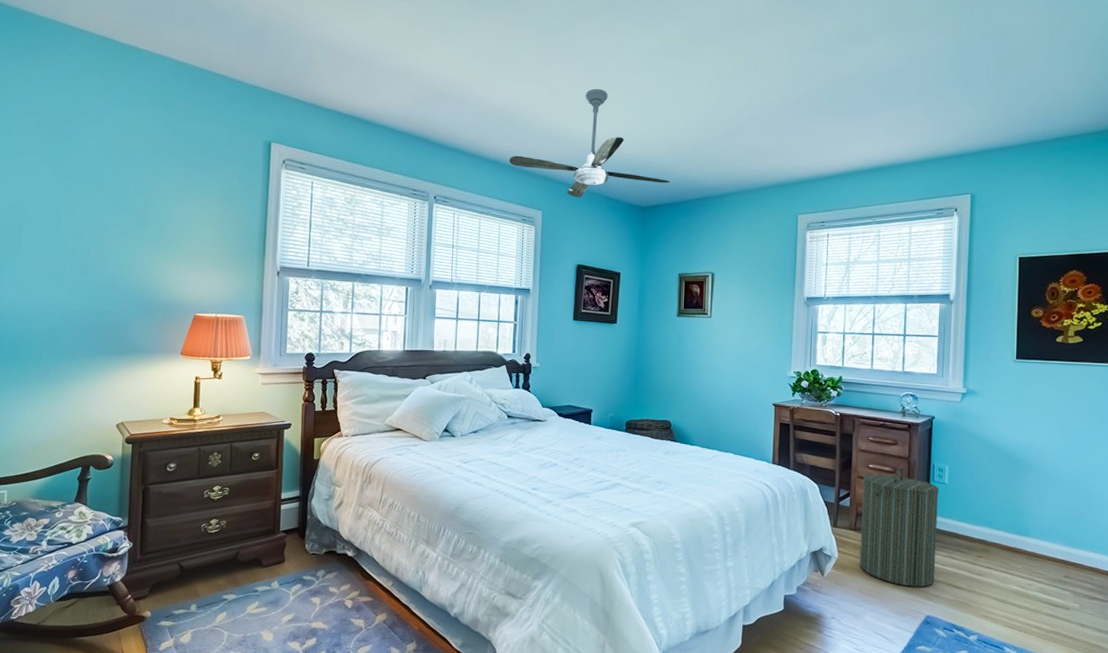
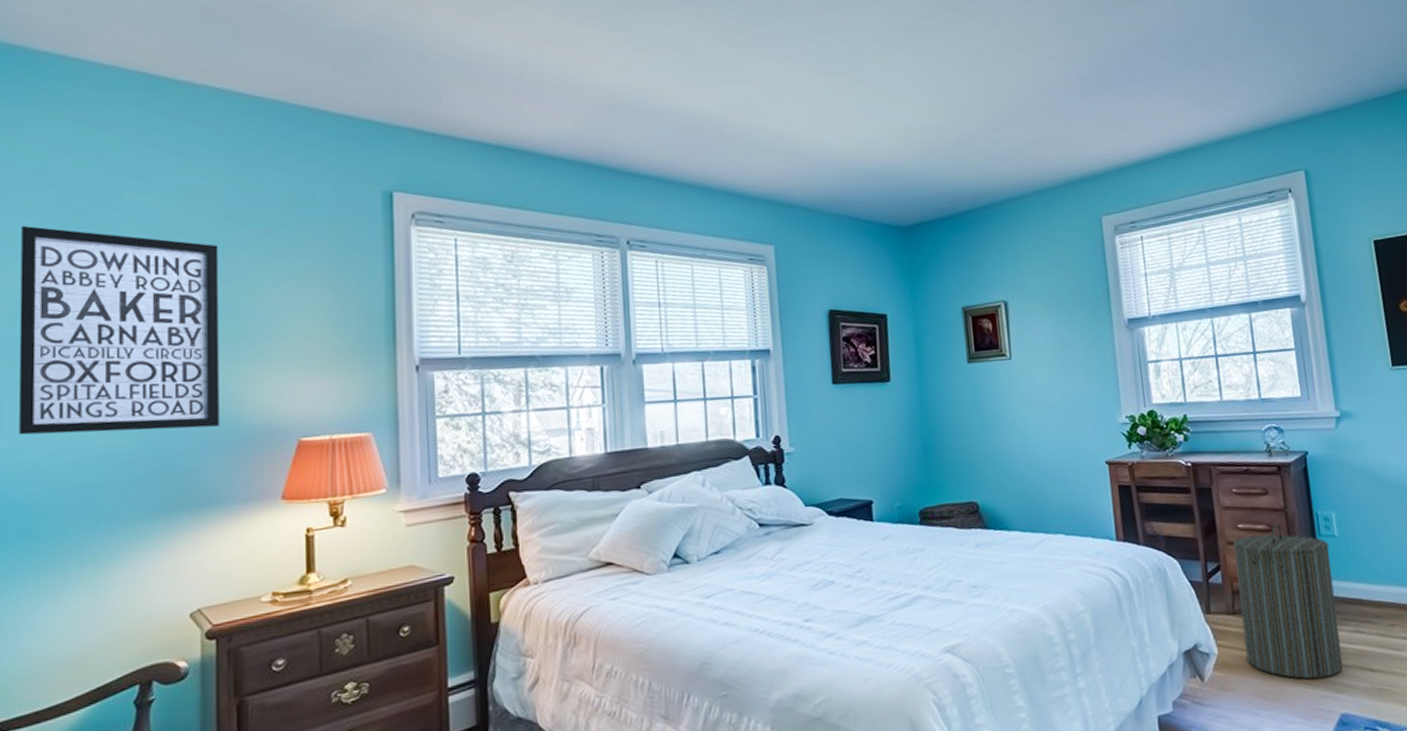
wall art: none [13,142,150,298] -> present [18,225,219,435]
ceiling fan: present [510,88,670,198] -> none [723,83,936,224]

